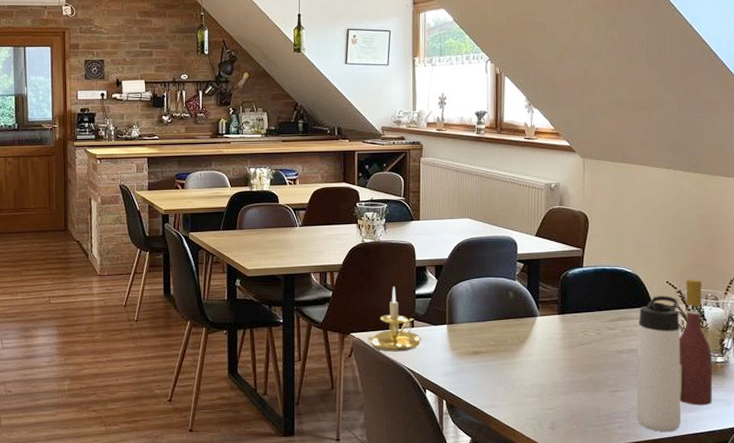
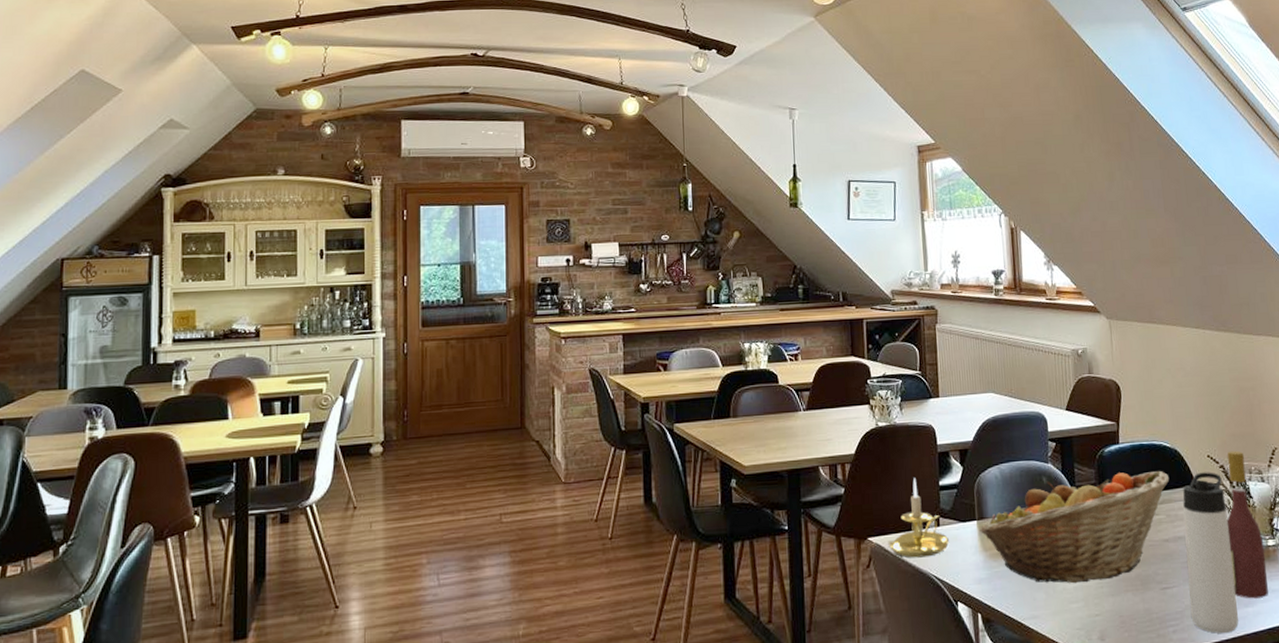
fruit basket: none [449,292,628,382] -> present [980,470,1170,584]

